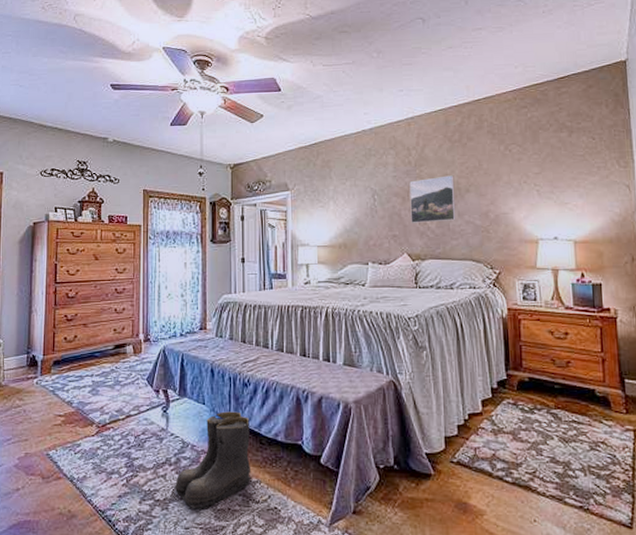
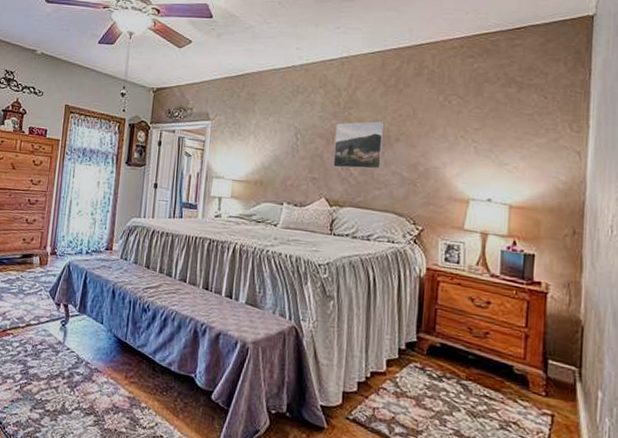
boots: present [174,411,252,509] -> none [64,333,145,425]

